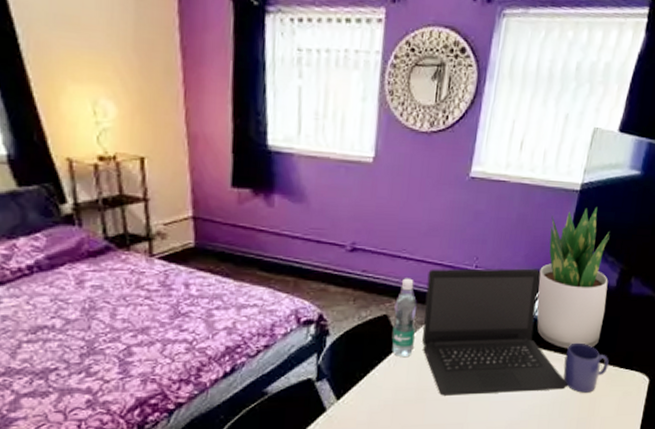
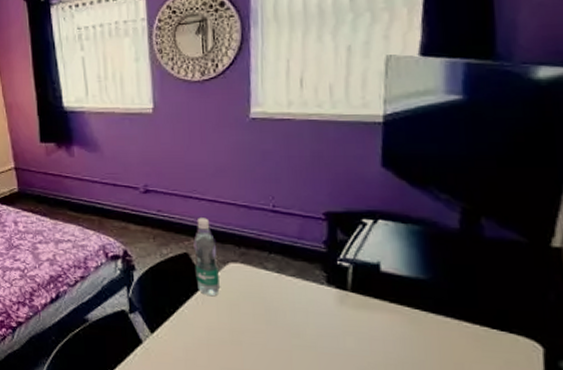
laptop: present [422,268,568,396] -> none [222,207,417,348]
planter: present [537,207,610,349] -> none [350,139,451,300]
mug: present [563,342,609,393] -> none [405,293,473,356]

